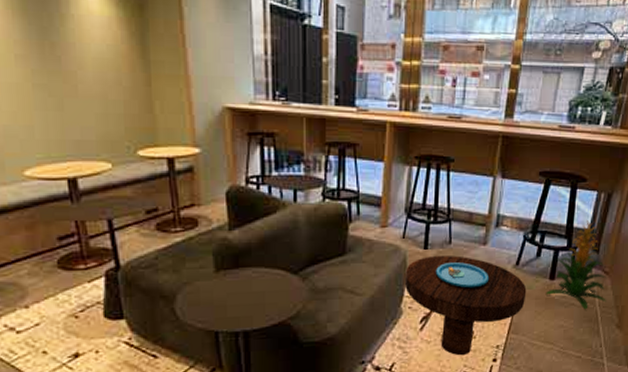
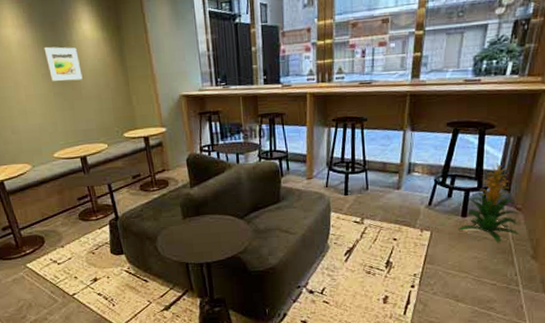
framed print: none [22,16,81,71] -> present [44,46,83,82]
side table: present [404,255,527,356] -> none [329,199,440,283]

